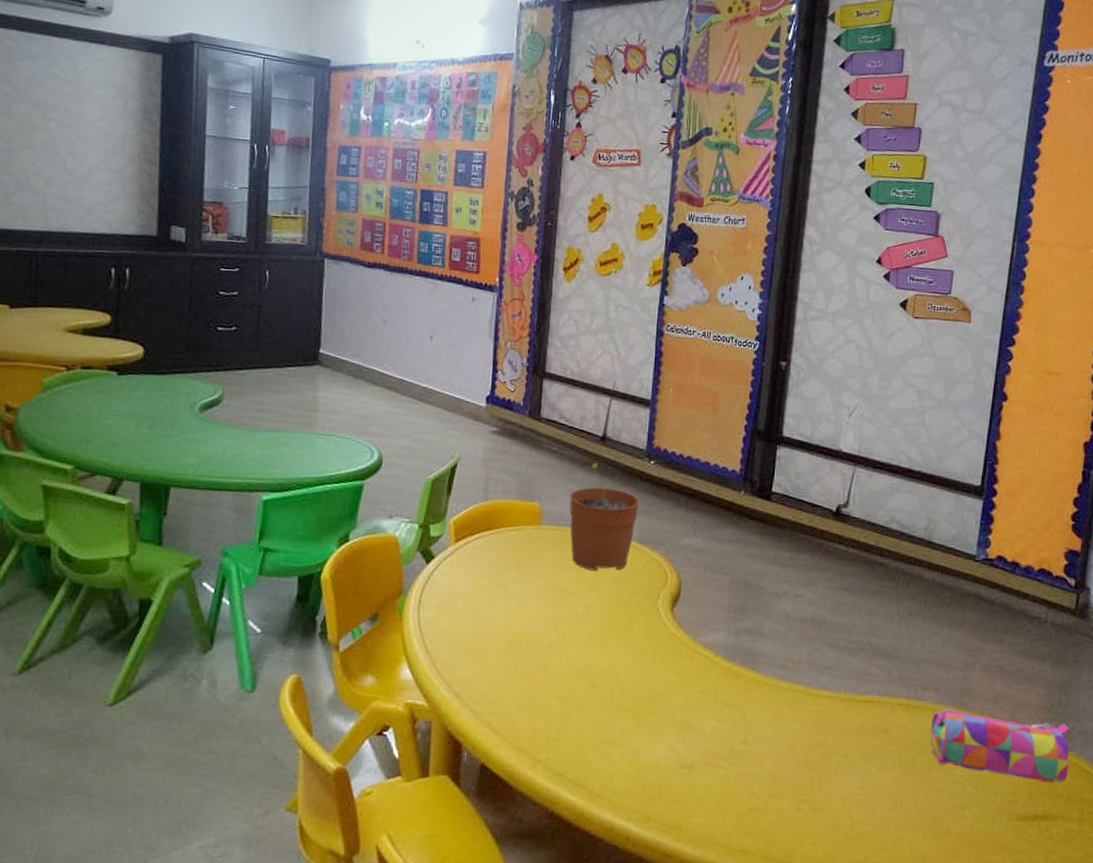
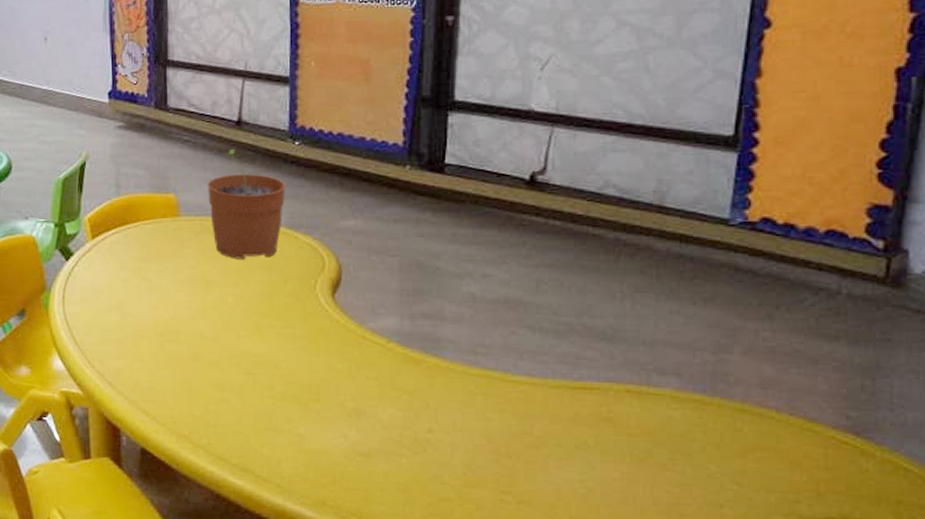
pencil case: present [930,709,1070,784] -> none [671,396,879,483]

